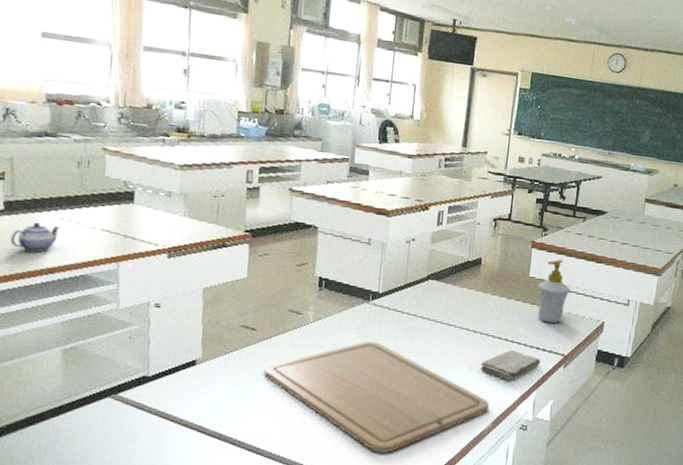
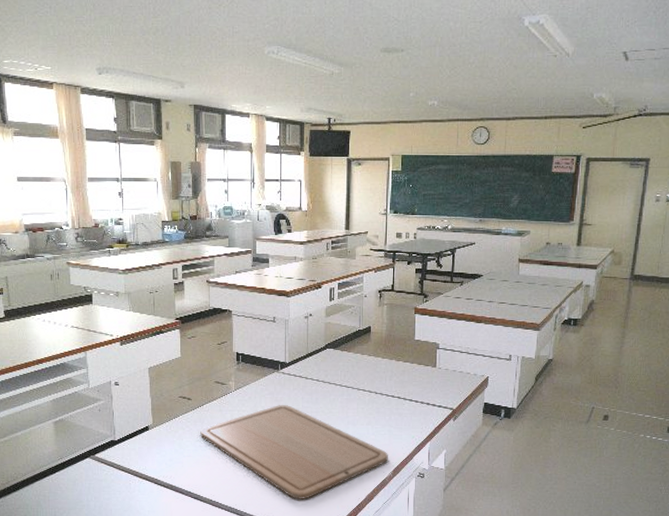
teapot: present [11,222,61,252] -> none [11,325,44,348]
washcloth: present [481,349,541,380] -> none [378,406,432,433]
soap bottle: present [537,260,570,323] -> none [423,323,453,380]

